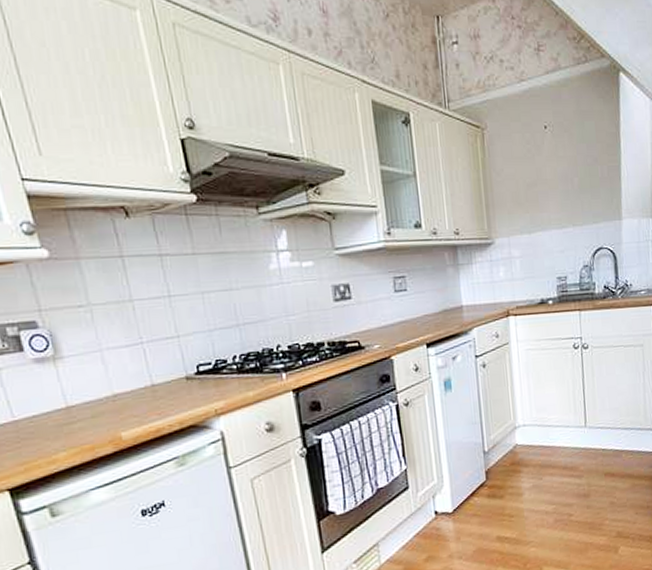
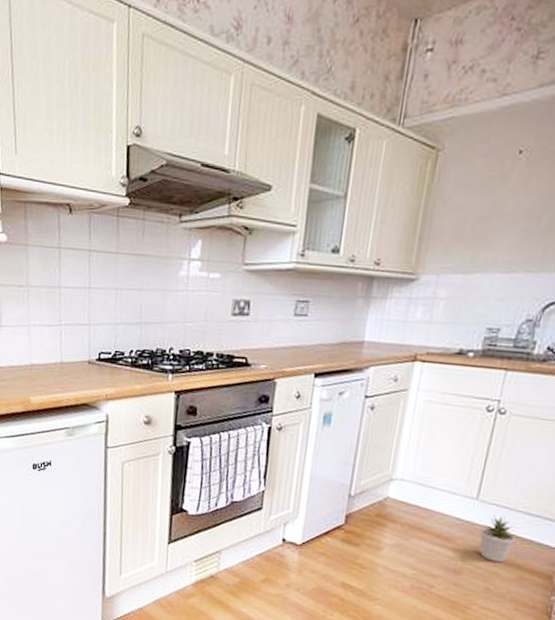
potted plant: none [595,435,622,478] -> present [480,515,516,563]

